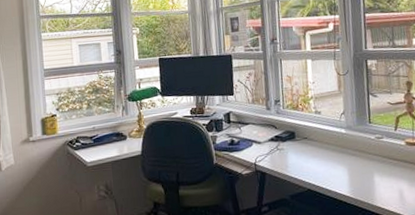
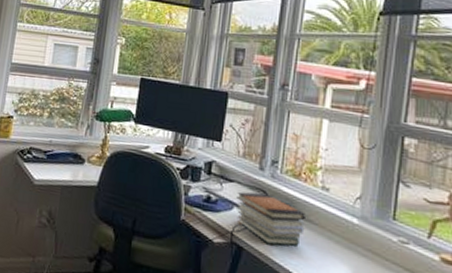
book stack: none [253,127,308,165] -> present [236,191,305,246]

